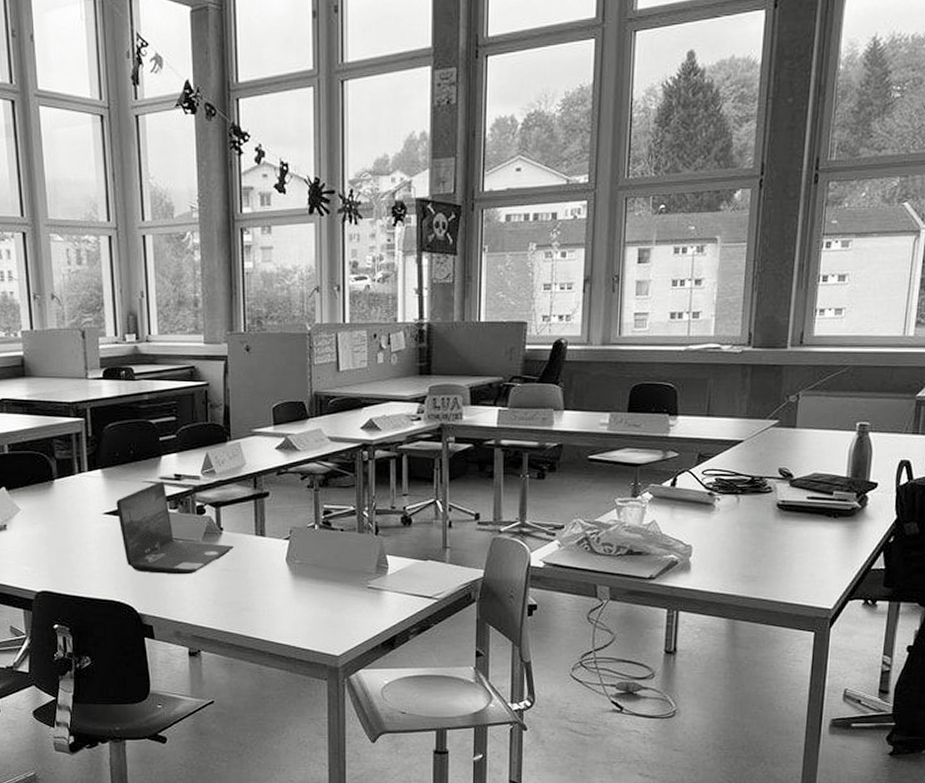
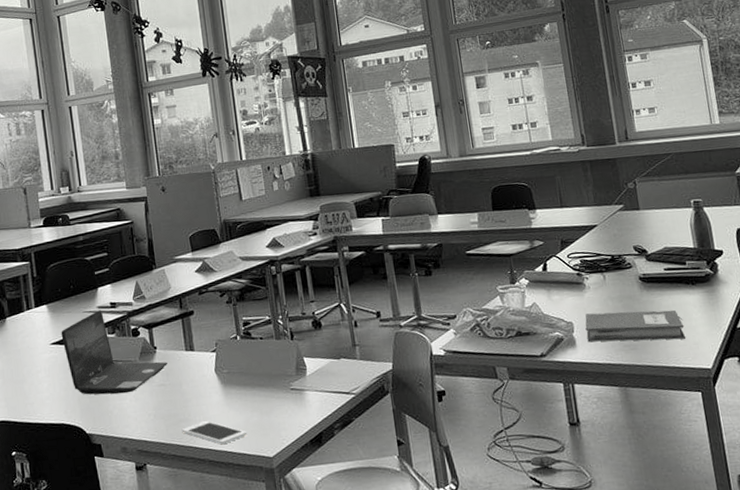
cell phone: none [242,612,314,637] -> present [181,421,248,444]
notebook: none [704,538,814,575] -> present [585,310,685,342]

